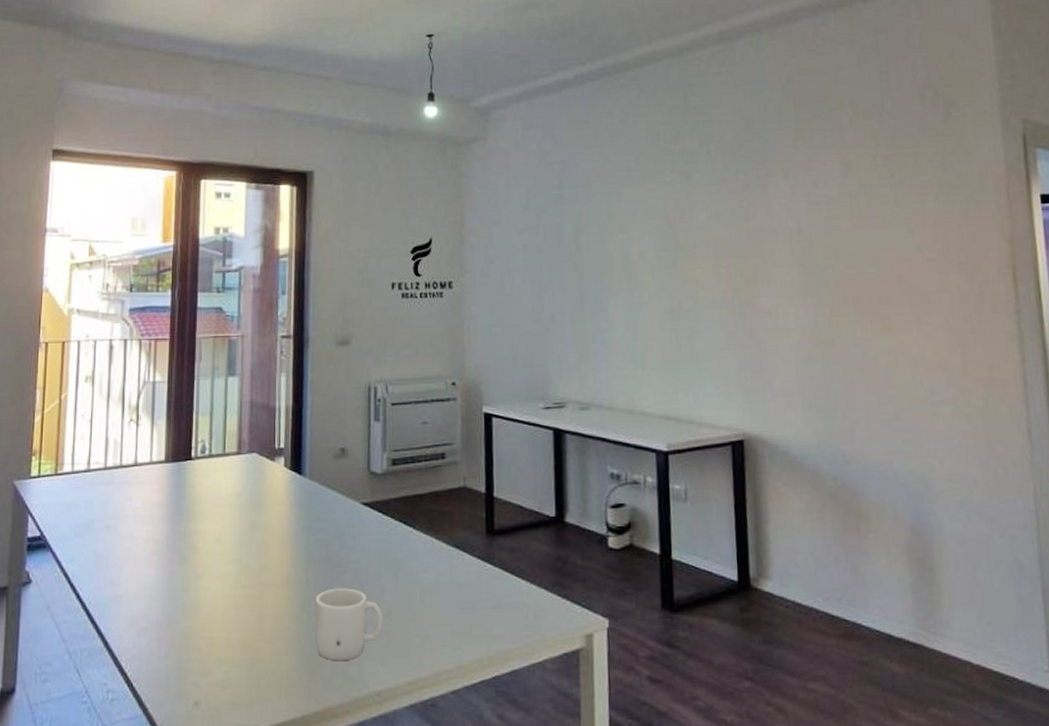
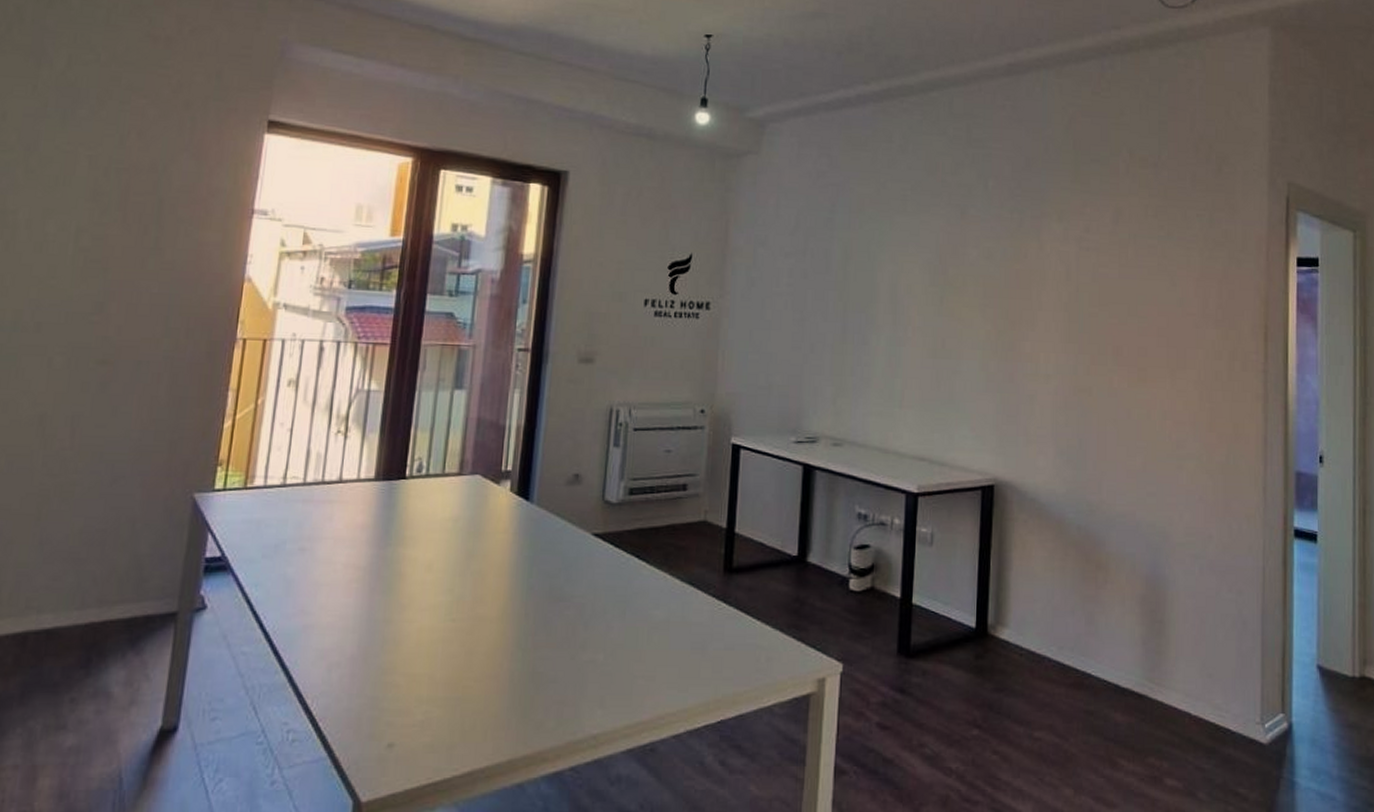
mug: present [315,588,383,661] -> none [530,624,606,702]

